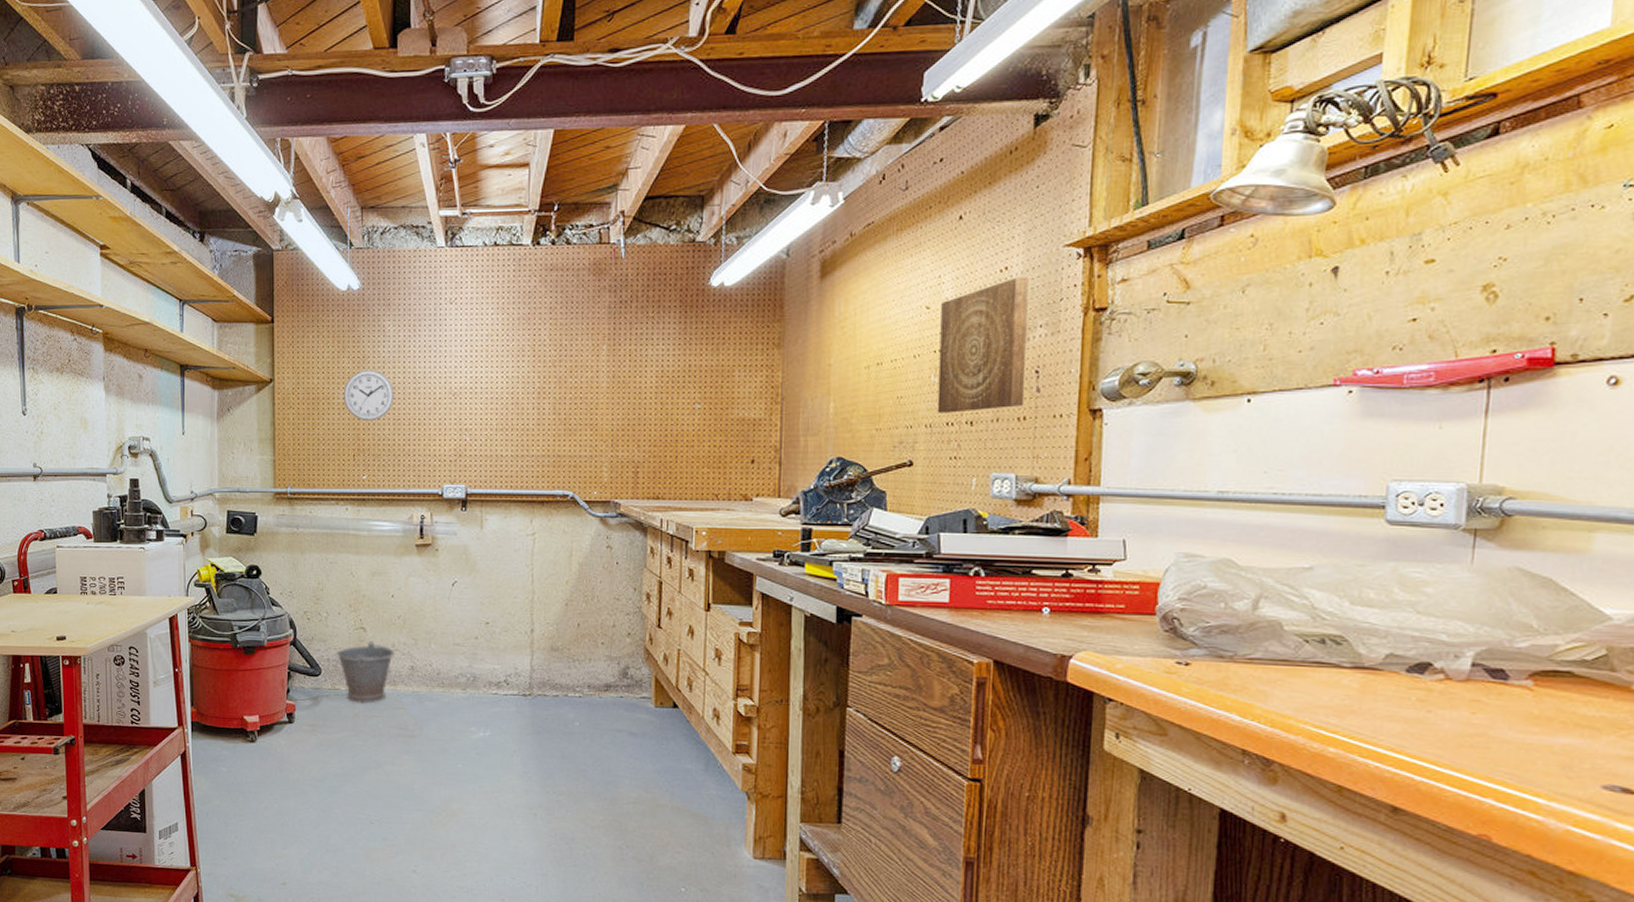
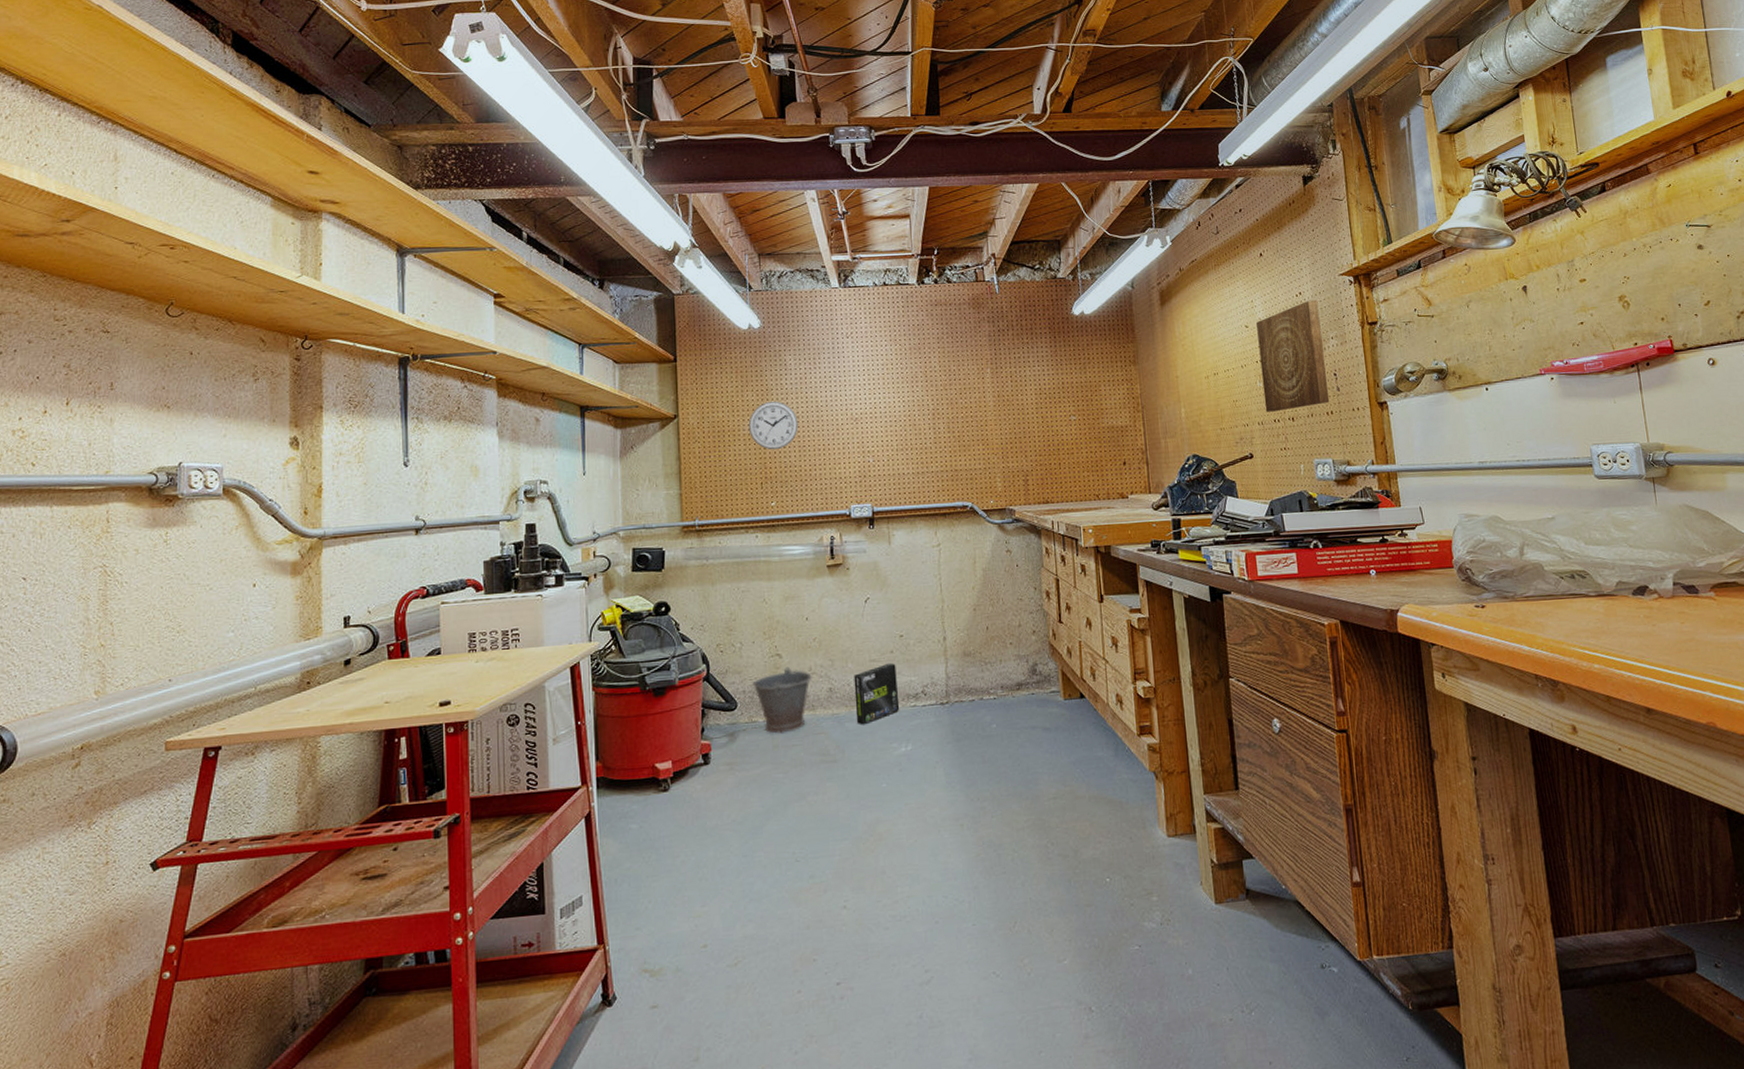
box: none [436,648,481,706] -> present [854,662,900,725]

